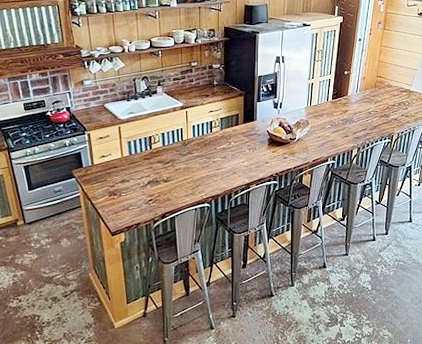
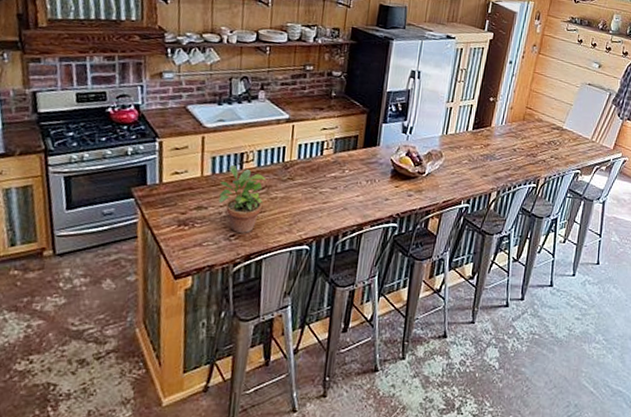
potted plant: none [136,147,171,198] -> present [218,165,267,233]

